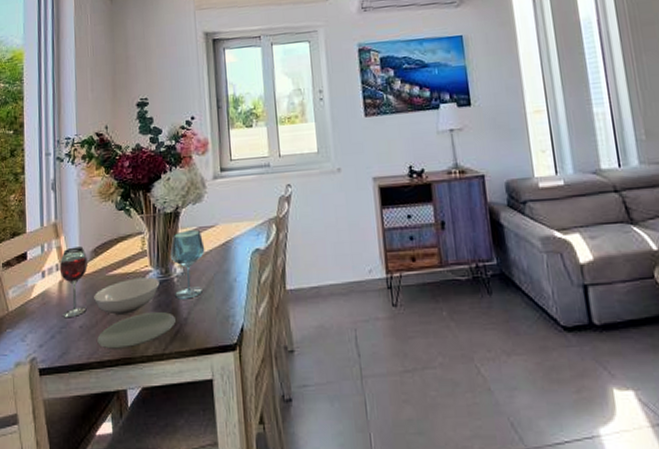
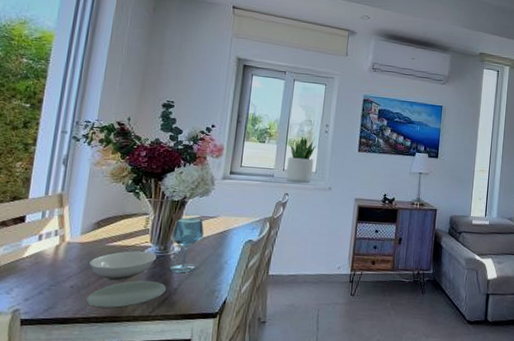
wineglass: present [59,246,89,317] -> none [54,217,90,277]
planter: none [281,107,315,171] -> present [285,135,316,184]

